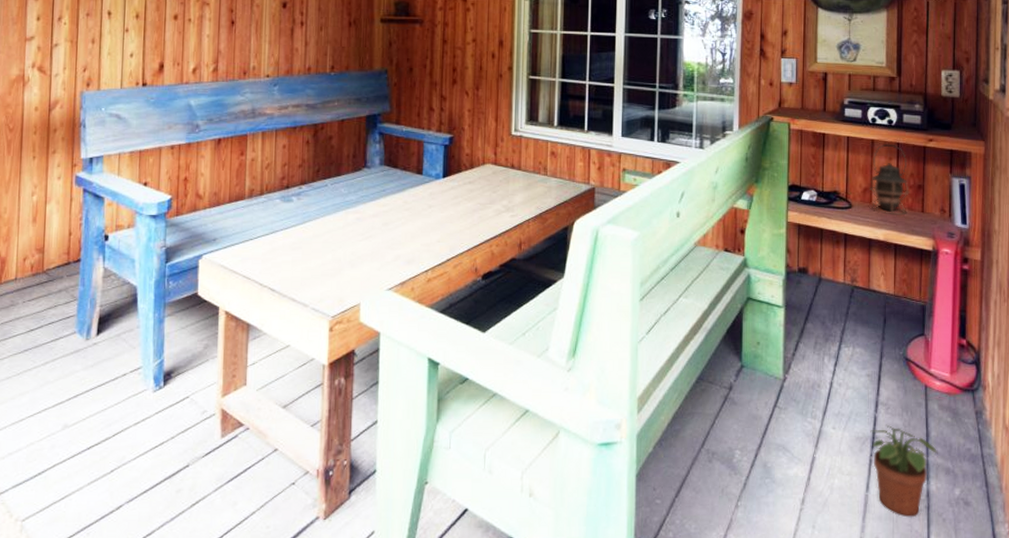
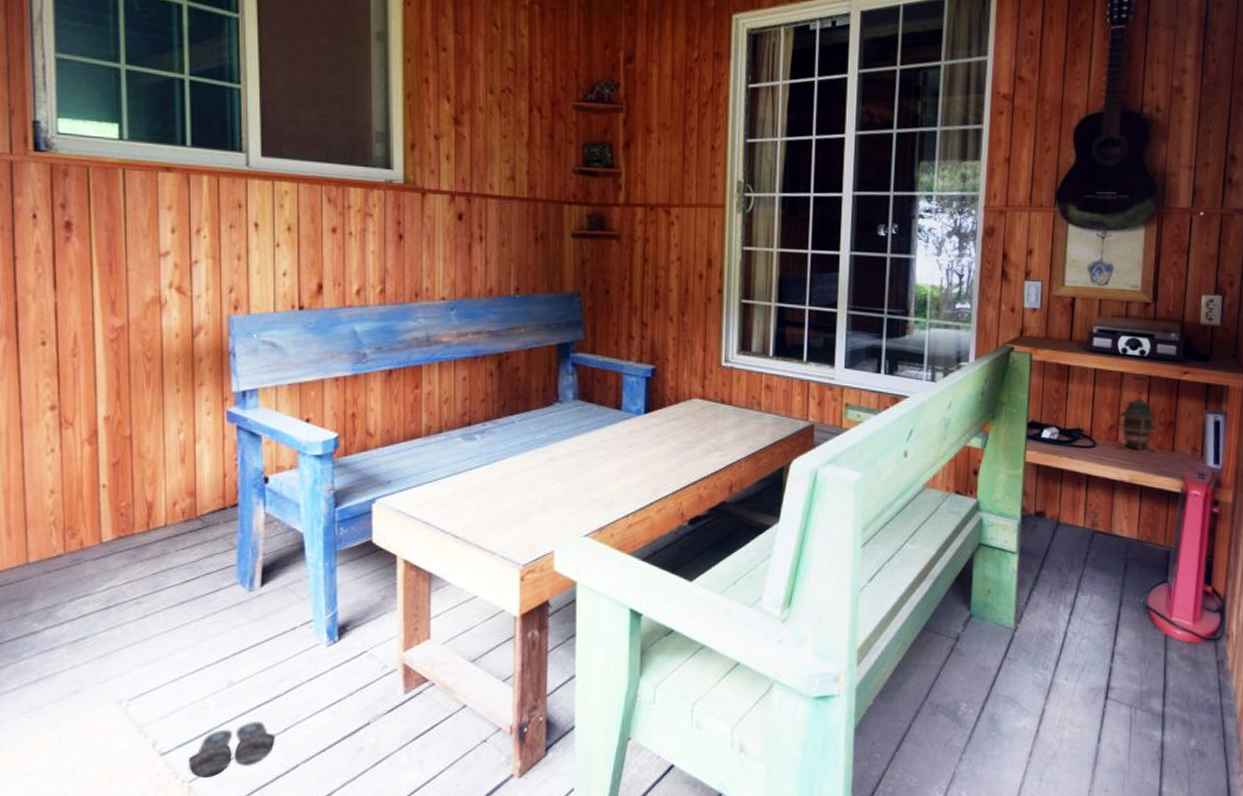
slippers: none [22,462,102,518] -> present [188,721,275,779]
potted plant: present [870,424,938,518] -> none [1104,675,1175,769]

